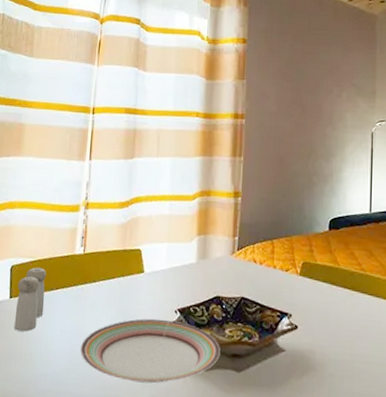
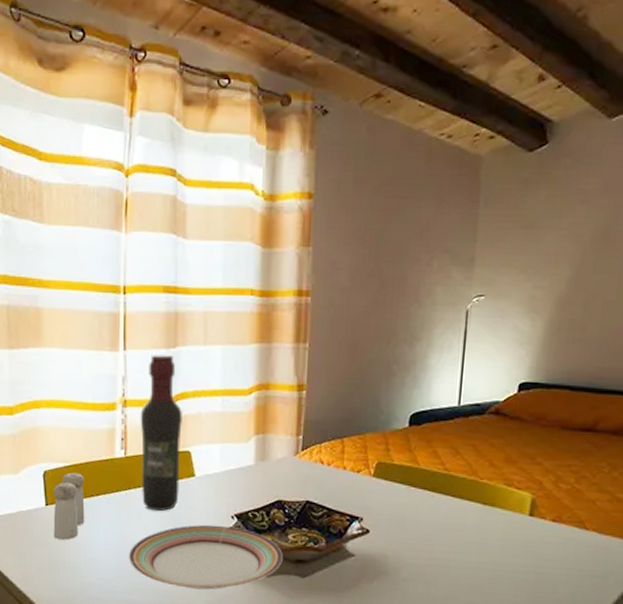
wine bottle: none [96,164,136,305] -> present [140,354,182,511]

